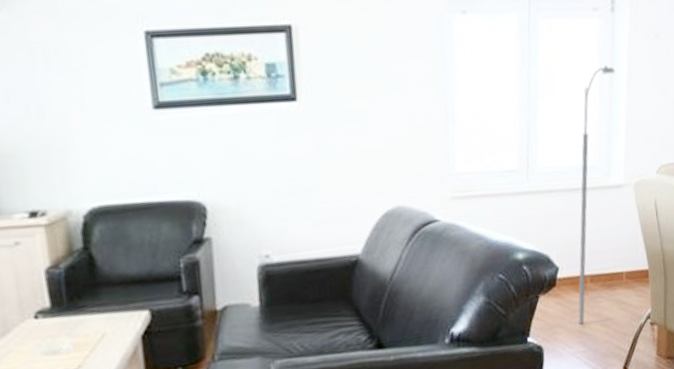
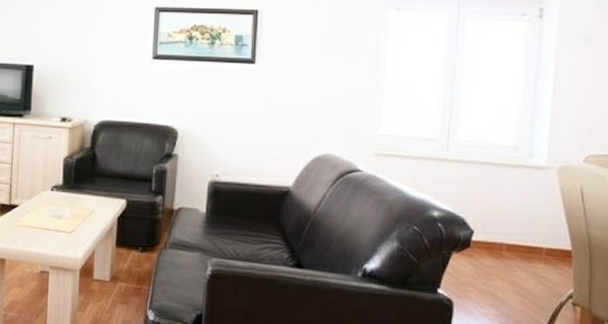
street lamp: present [578,65,616,325] -> none [492,61,542,289]

